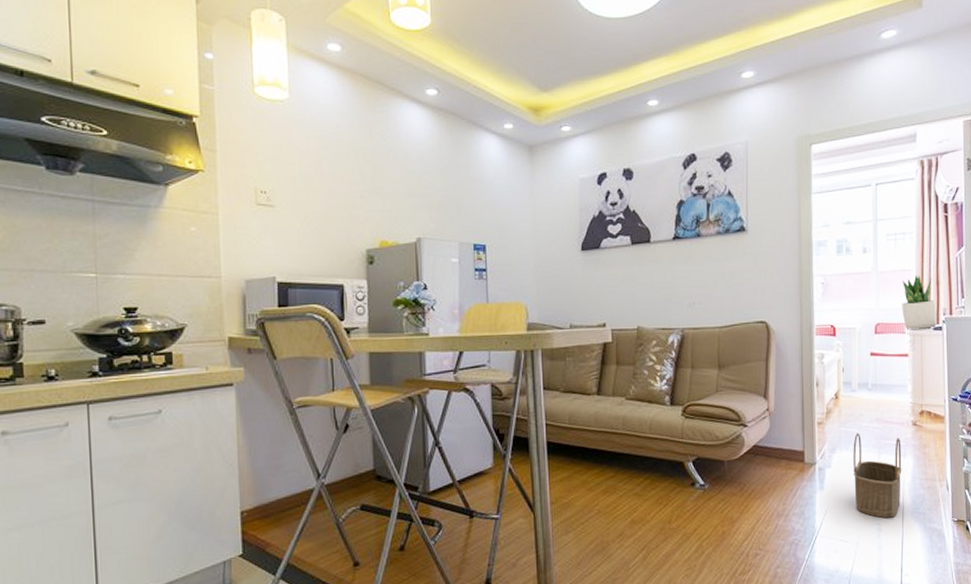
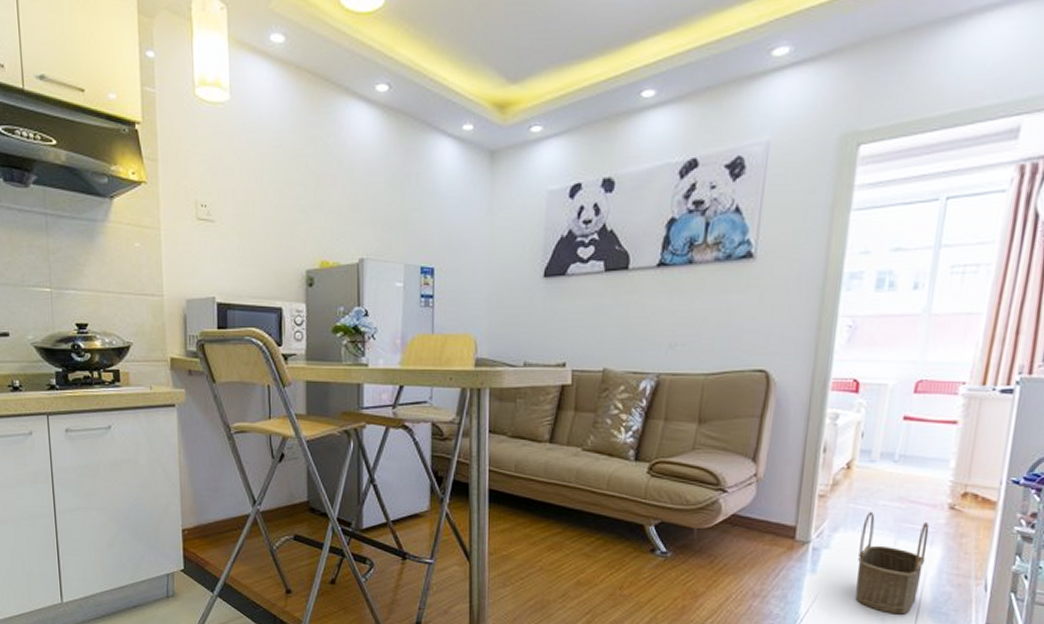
planter: present [902,275,937,329] -> none [957,320,1010,390]

